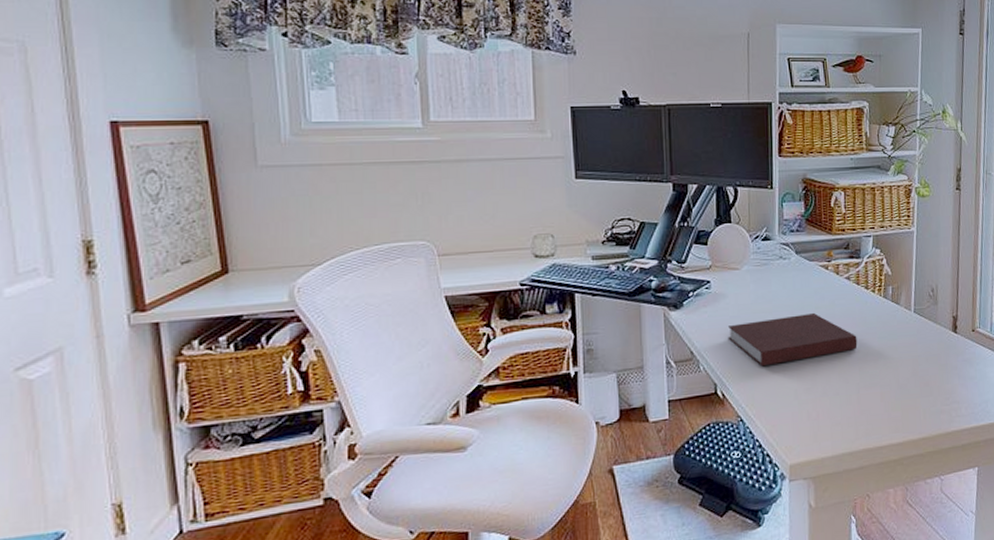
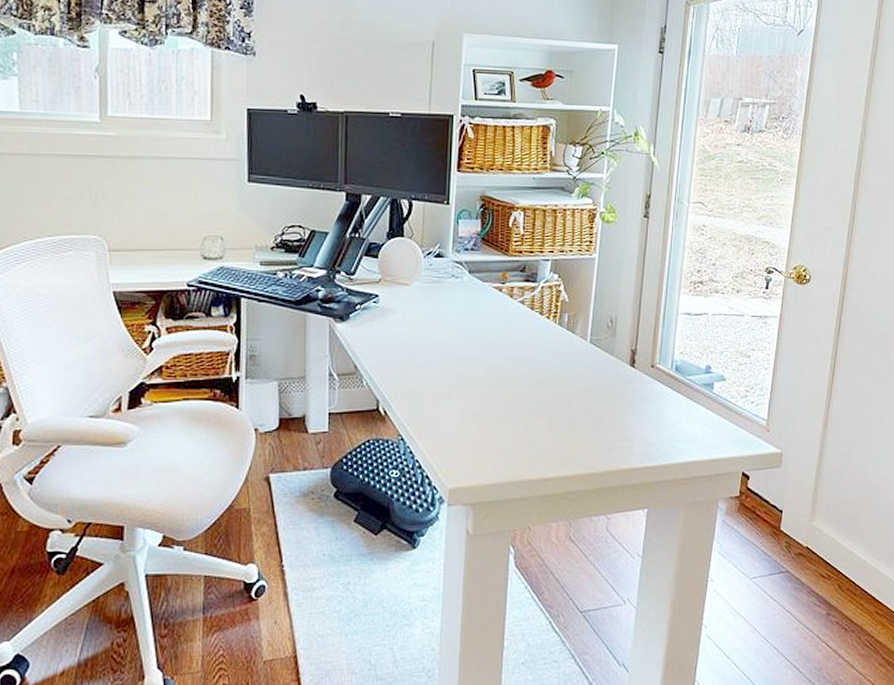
notebook: present [728,312,858,367] -> none [393,335,528,386]

